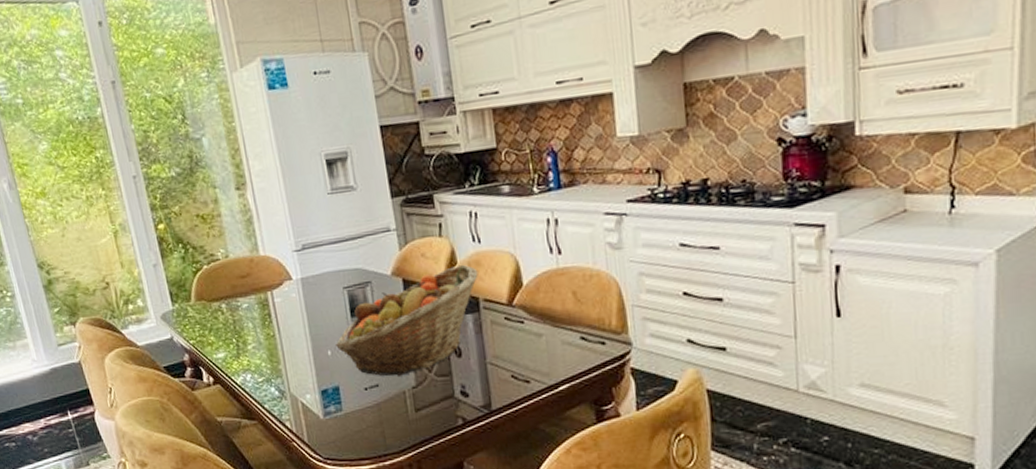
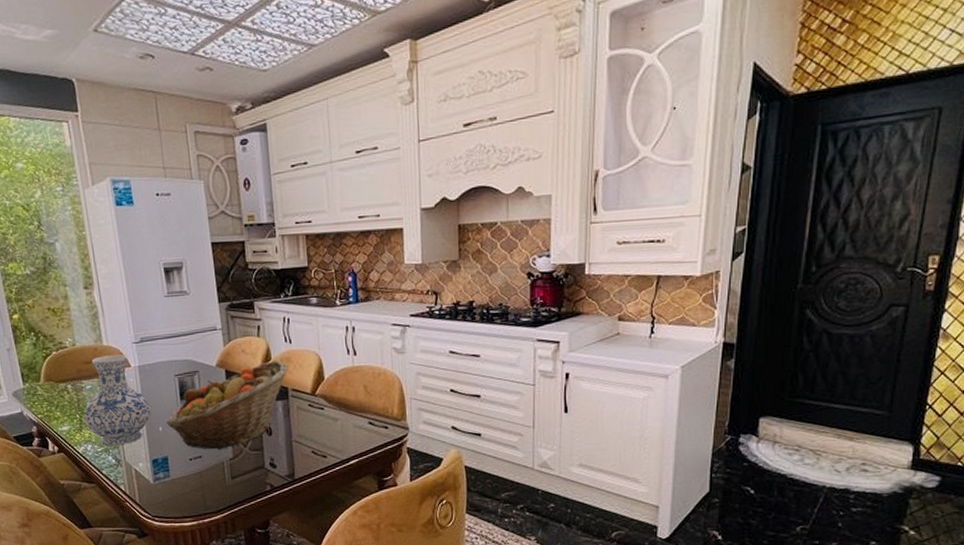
vase: none [241,265,318,375] -> present [84,354,151,446]

